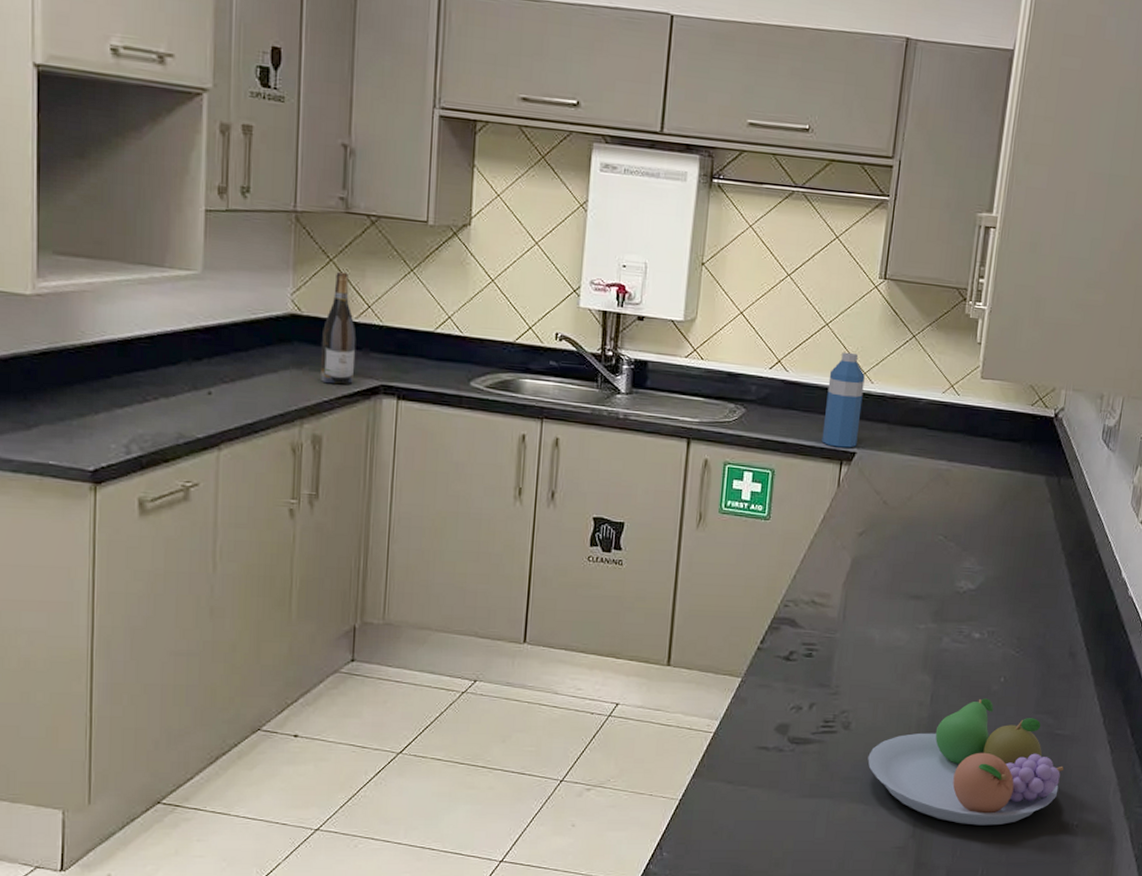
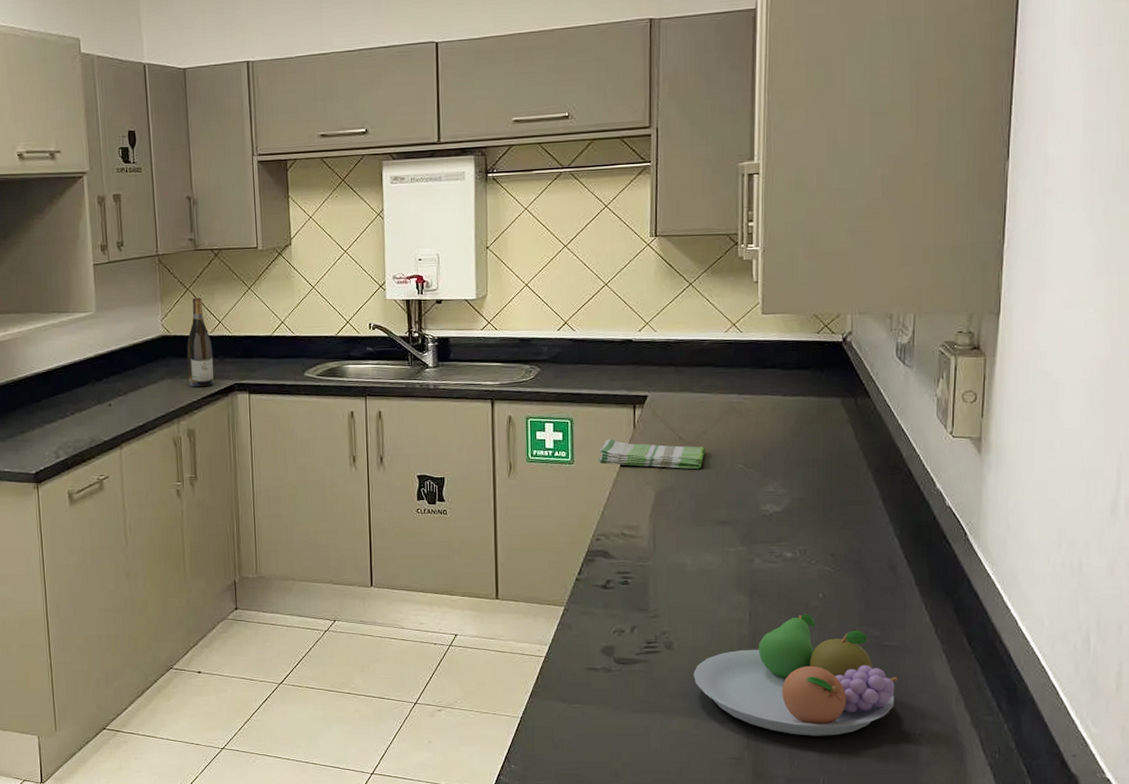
dish towel: none [796,496,908,537] -> present [598,439,705,469]
water bottle: present [821,352,865,448] -> none [613,306,648,393]

